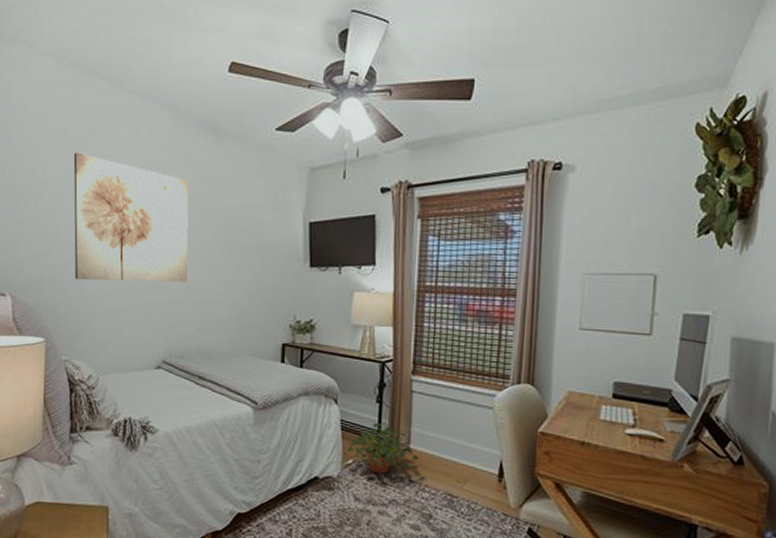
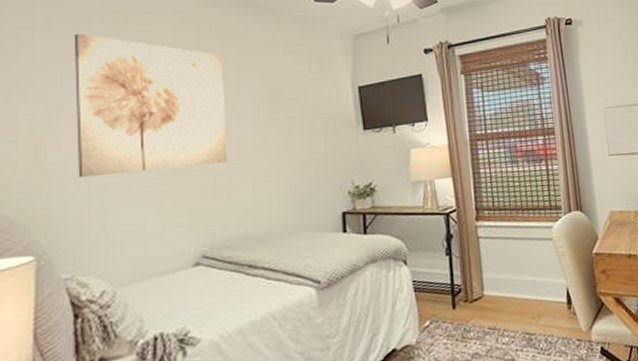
potted plant: present [347,422,419,474] -> none [423,275,494,330]

